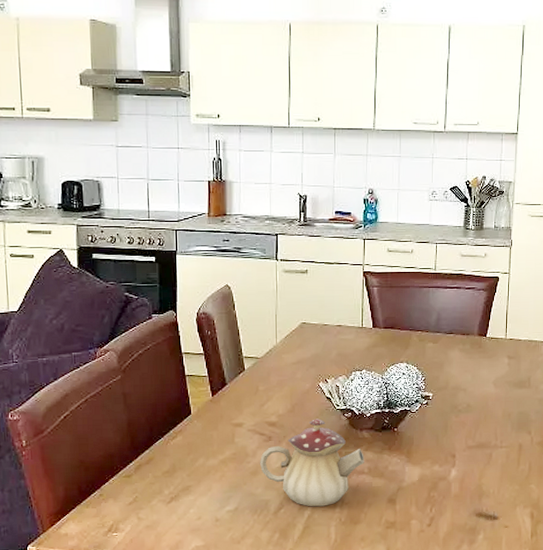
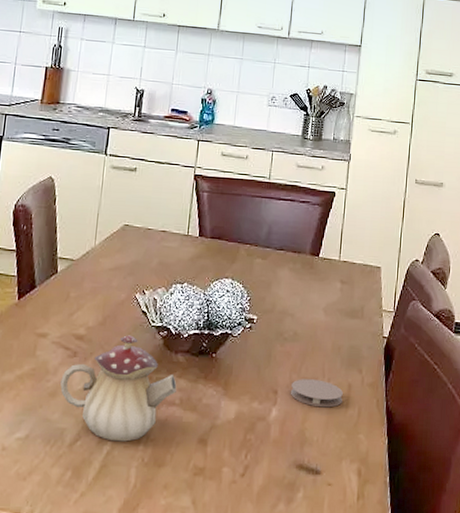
coaster: none [467,442,514,466] -> present [290,379,343,408]

